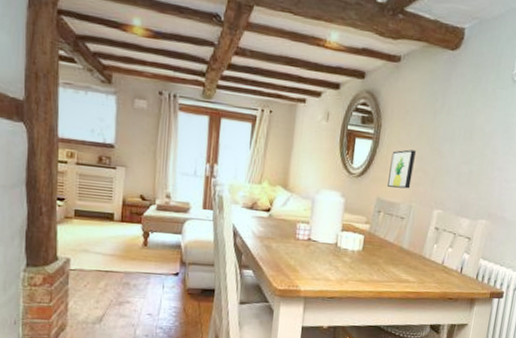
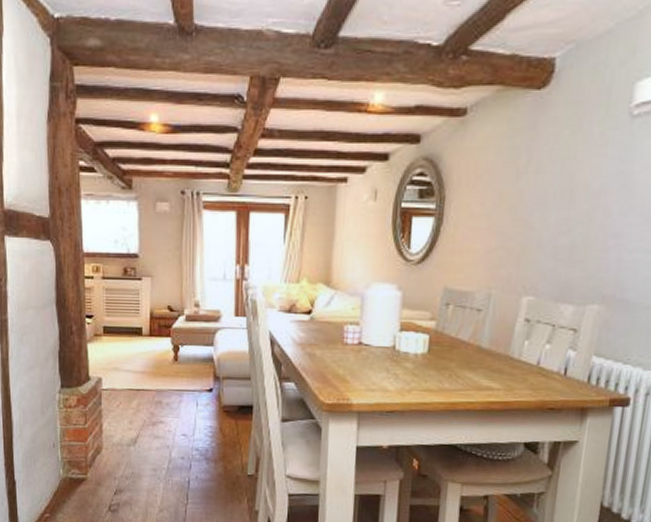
wall art: present [388,149,416,189] -> none [457,224,493,273]

